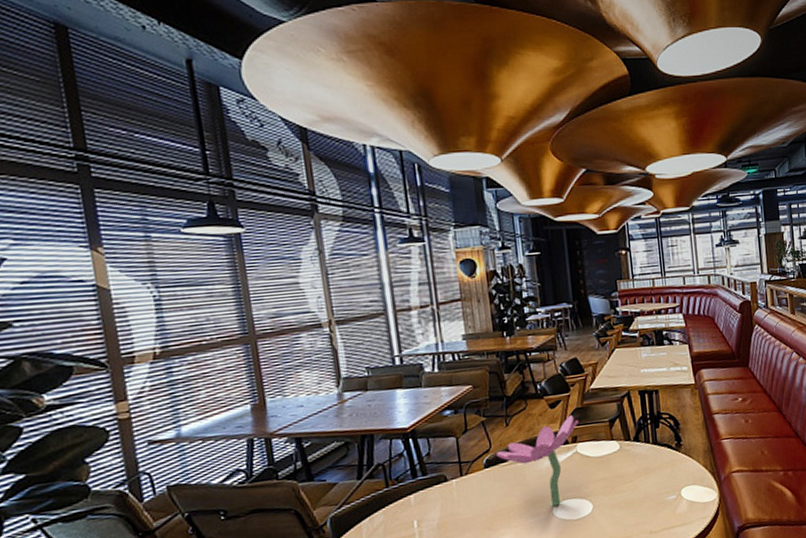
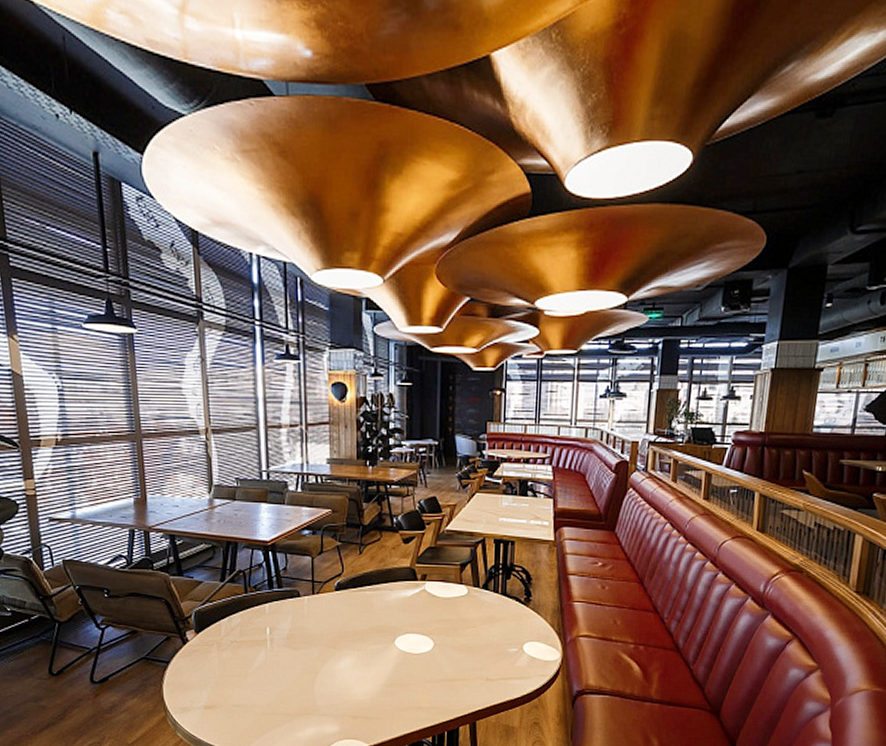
flower: present [497,414,579,507] -> none [348,552,430,638]

